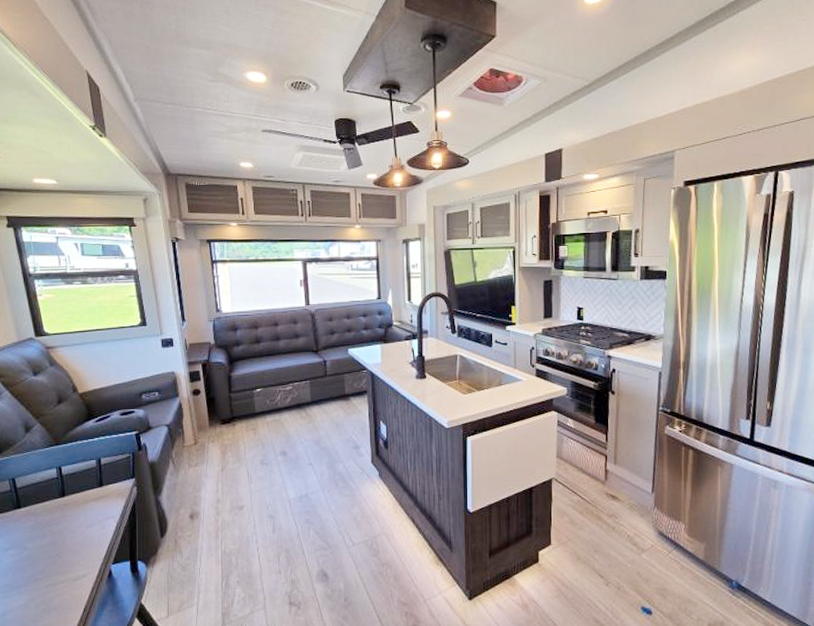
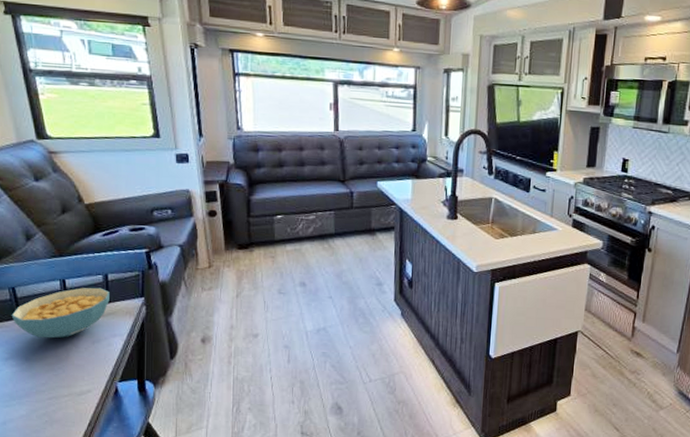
cereal bowl: none [11,472,103,526] -> present [11,287,110,338]

